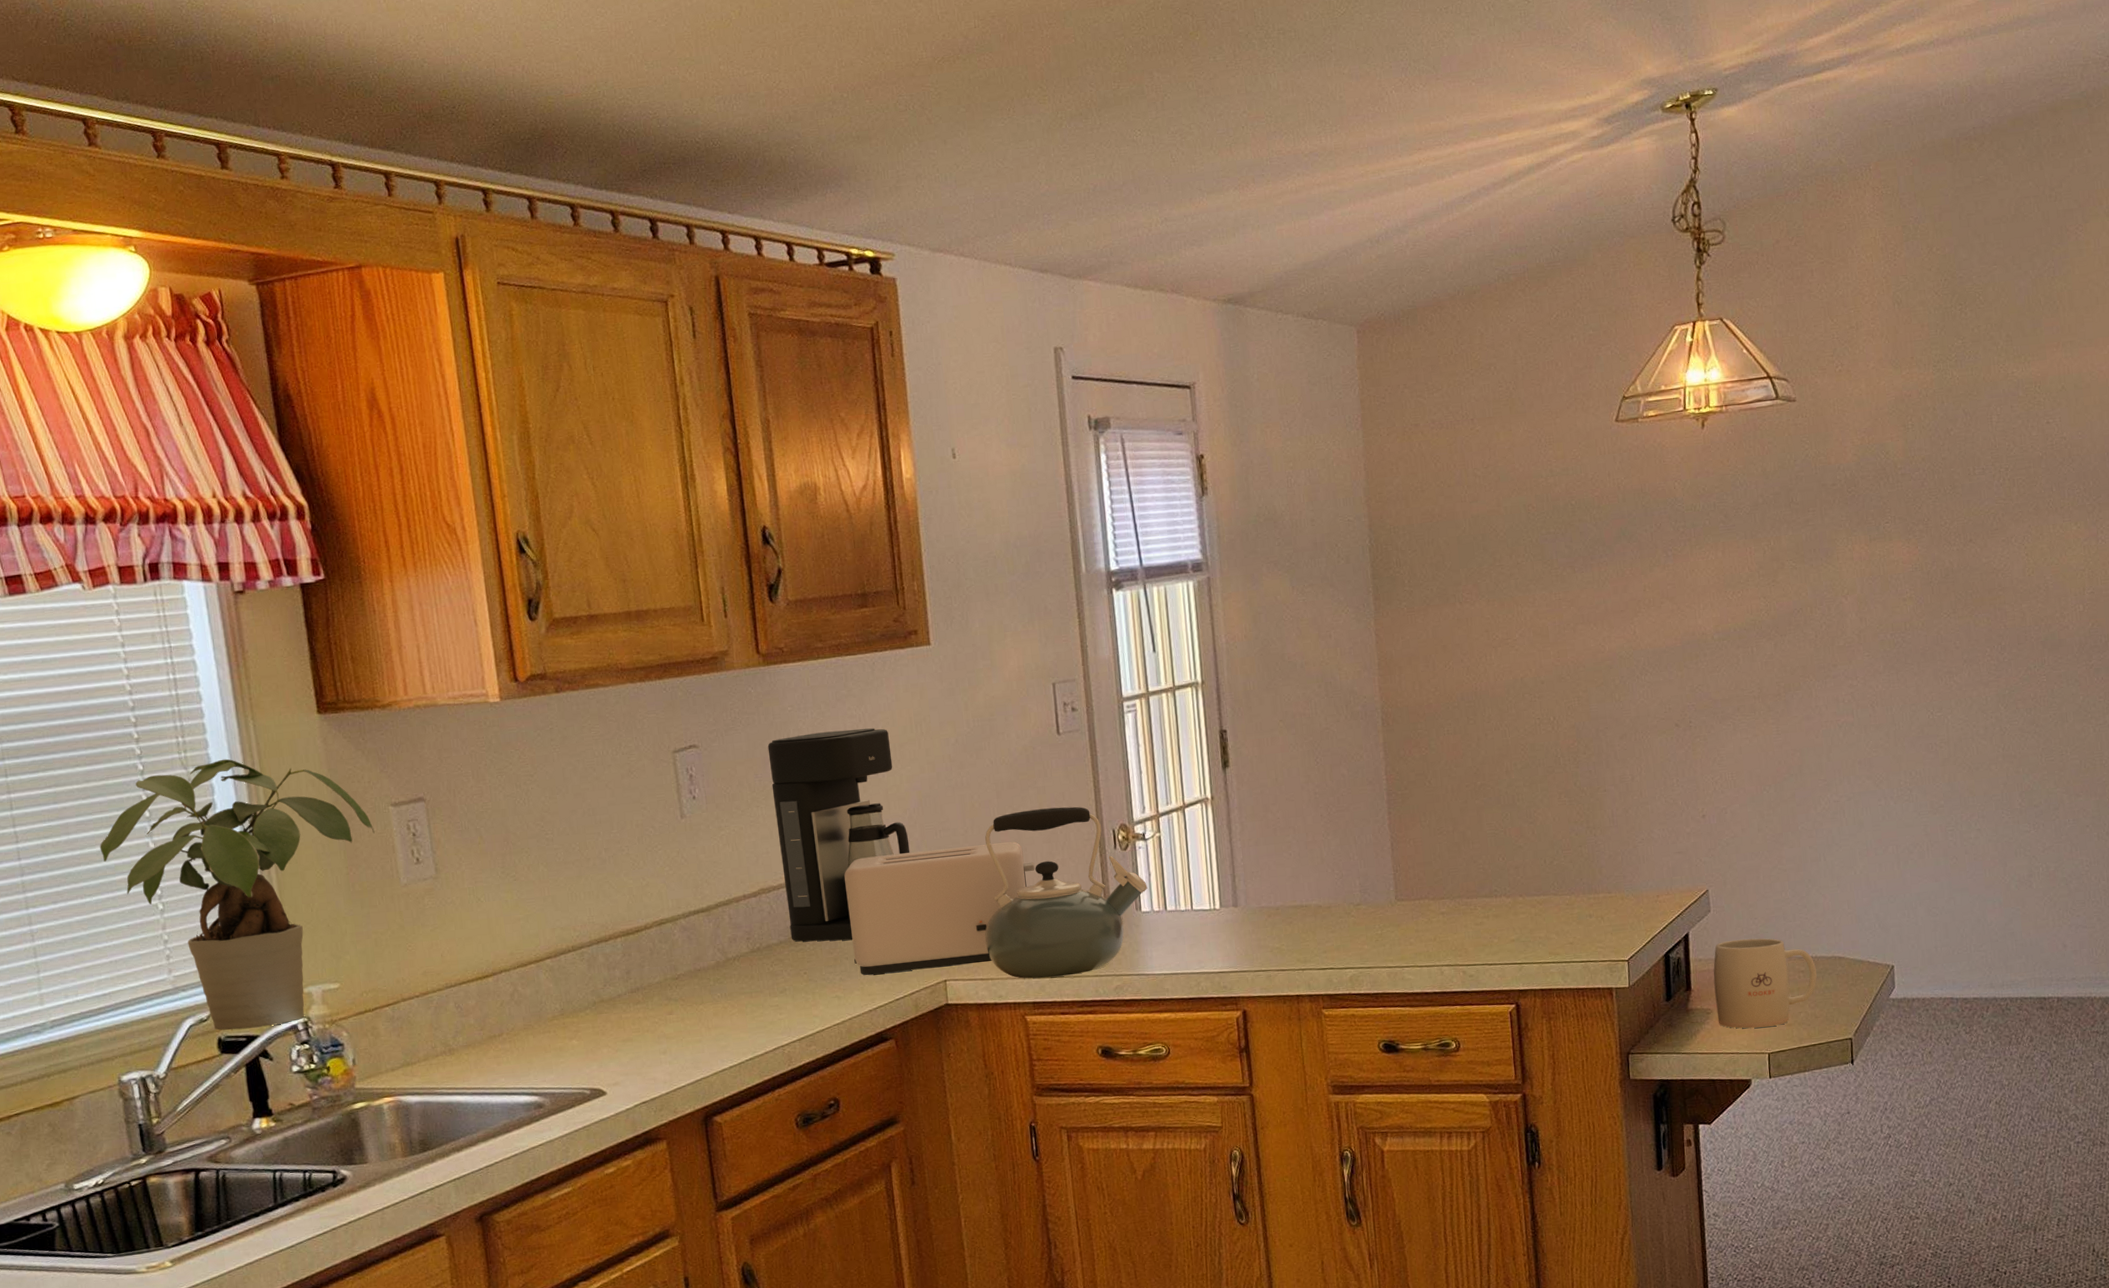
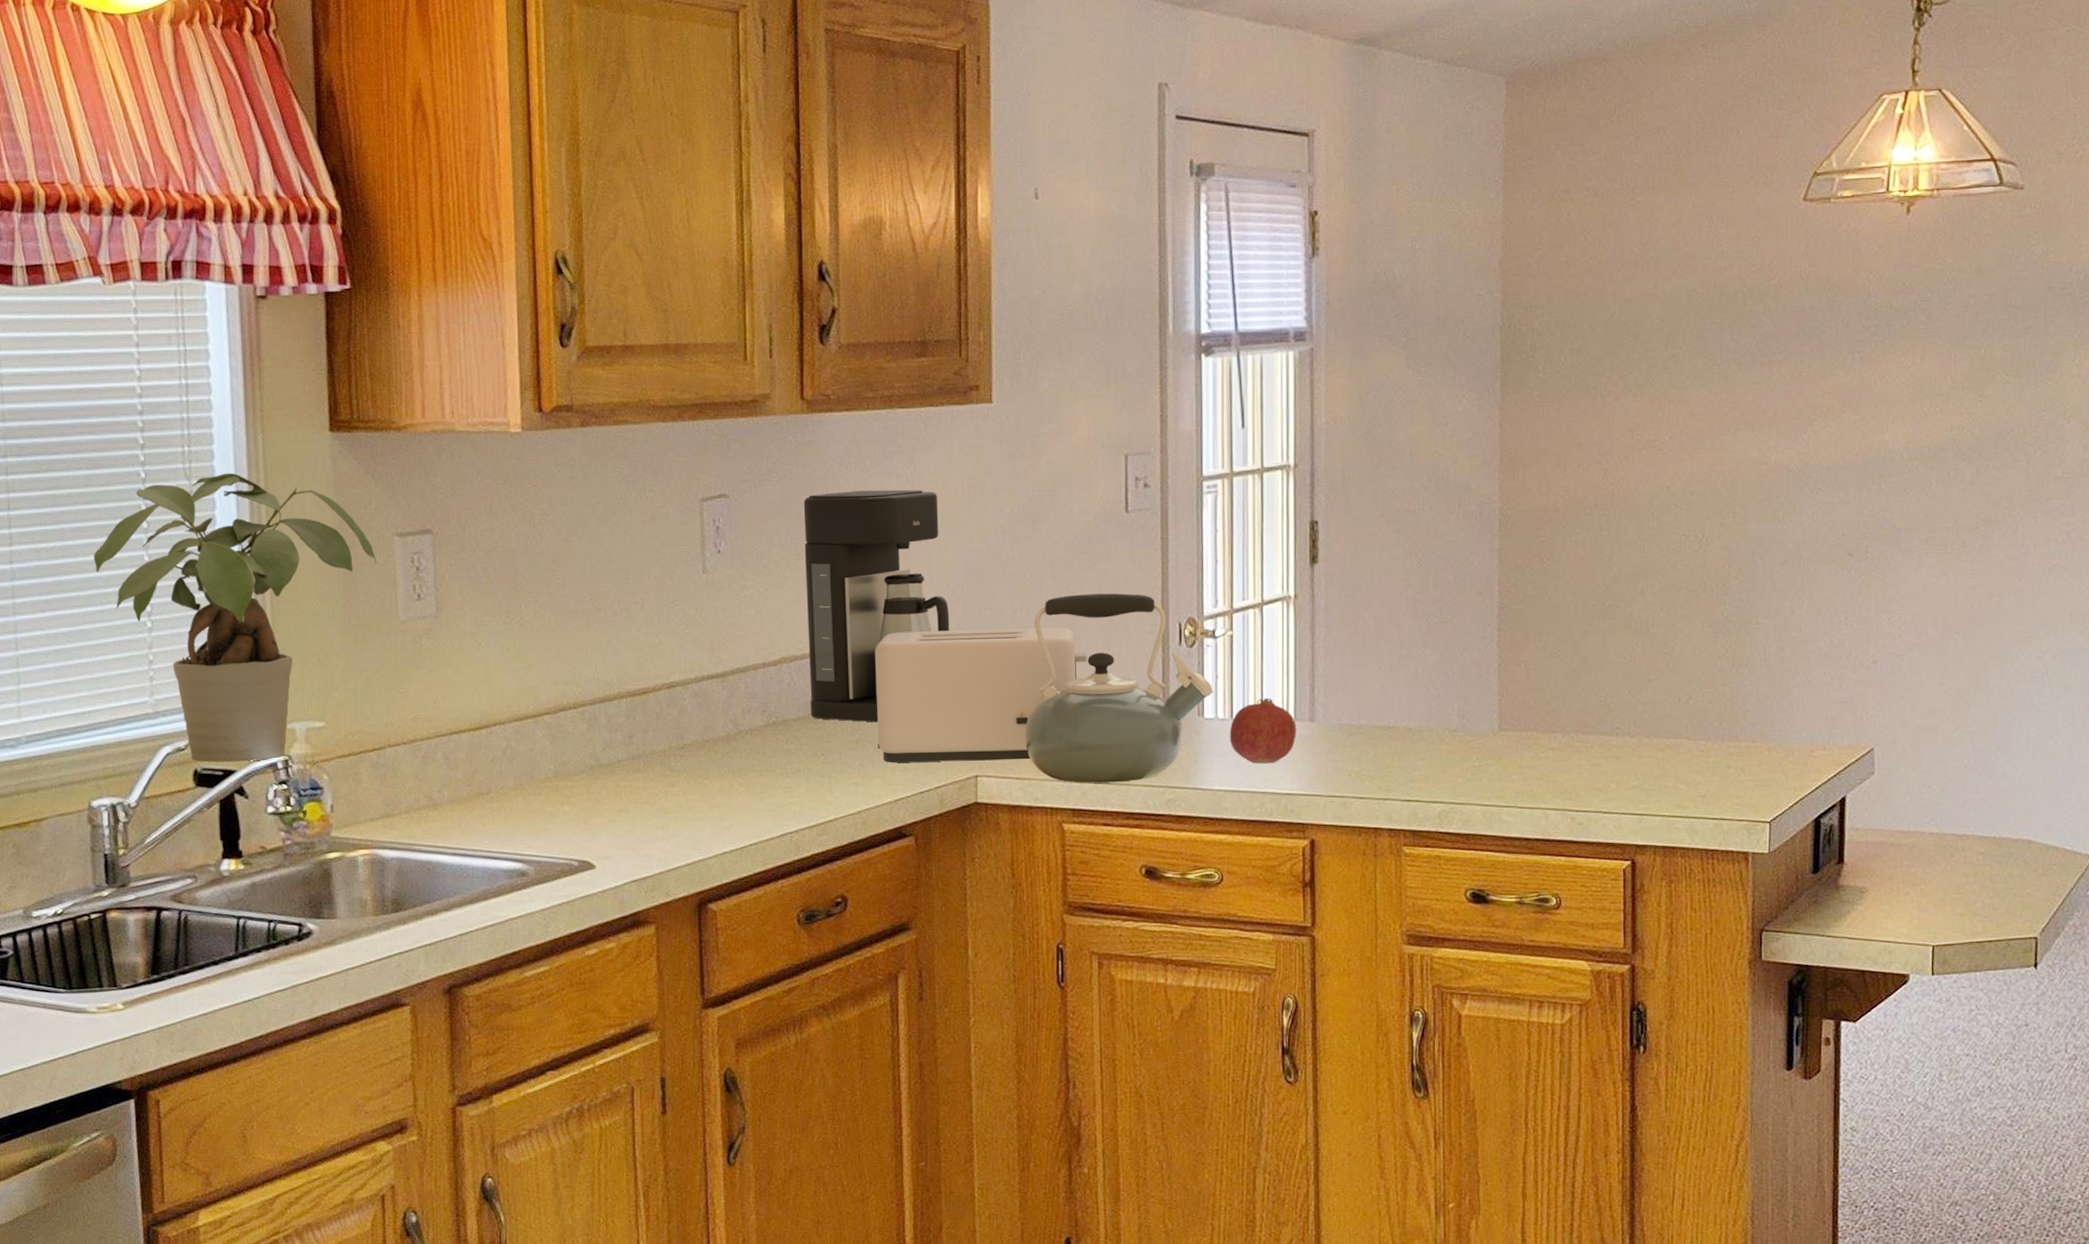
fruit: none [1164,889,1223,948] -> present [1229,697,1297,764]
mug: present [1713,938,1817,1029] -> none [1872,809,1999,915]

